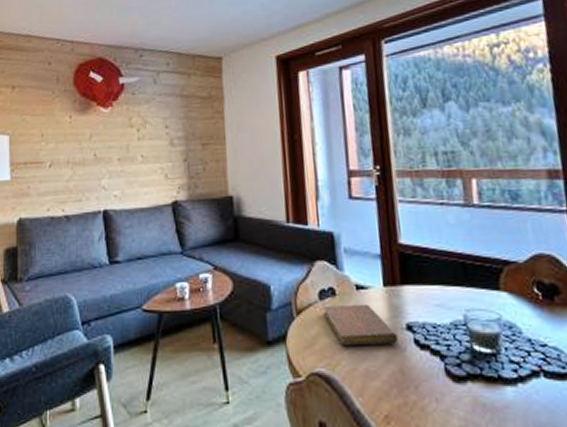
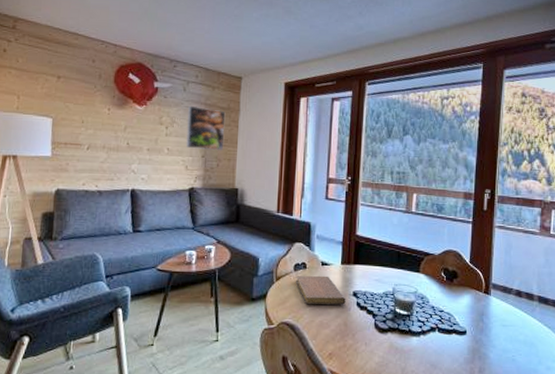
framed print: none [160,99,209,153] -> present [185,105,226,150]

